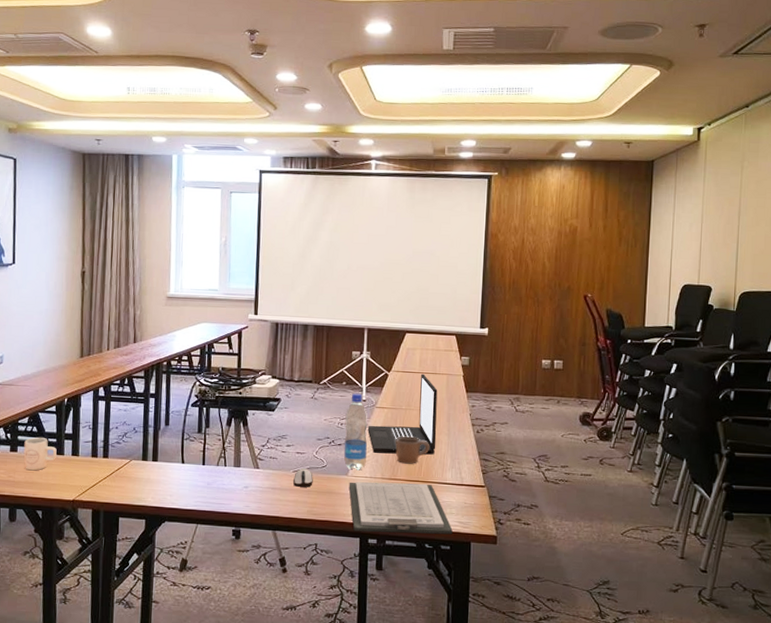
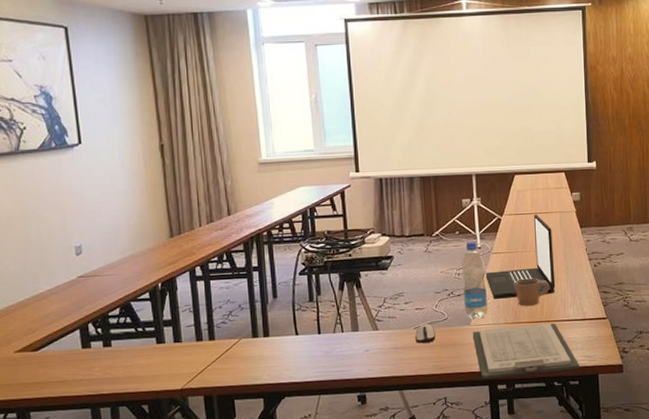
mug: present [23,437,58,471] -> none [118,327,158,365]

